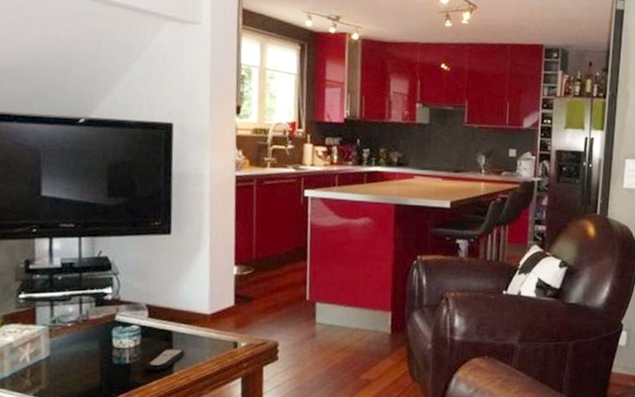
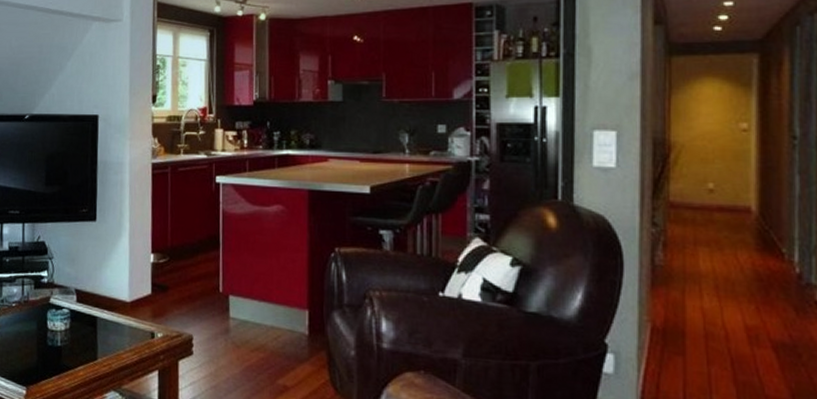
remote control: present [146,349,185,370] -> none [75,334,107,356]

